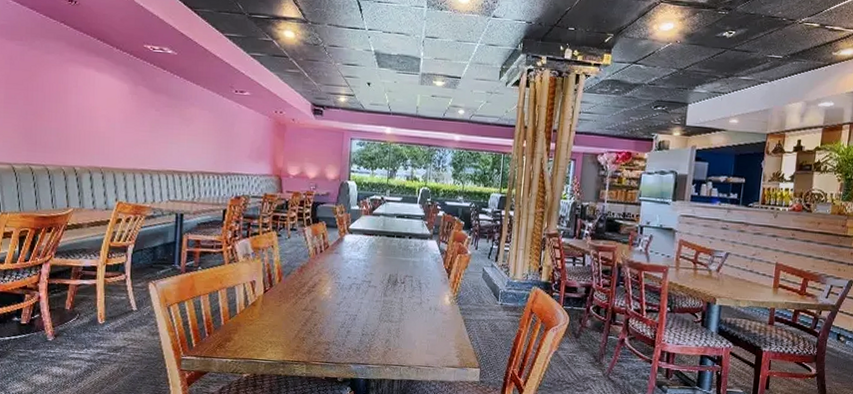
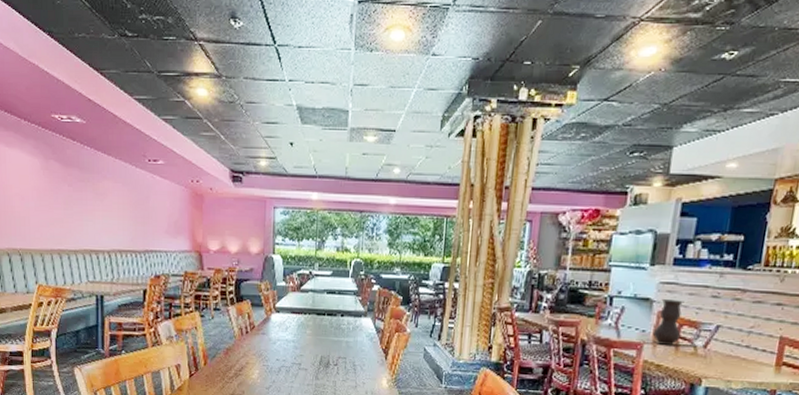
vase: none [676,229,701,269] -> present [653,298,685,345]

